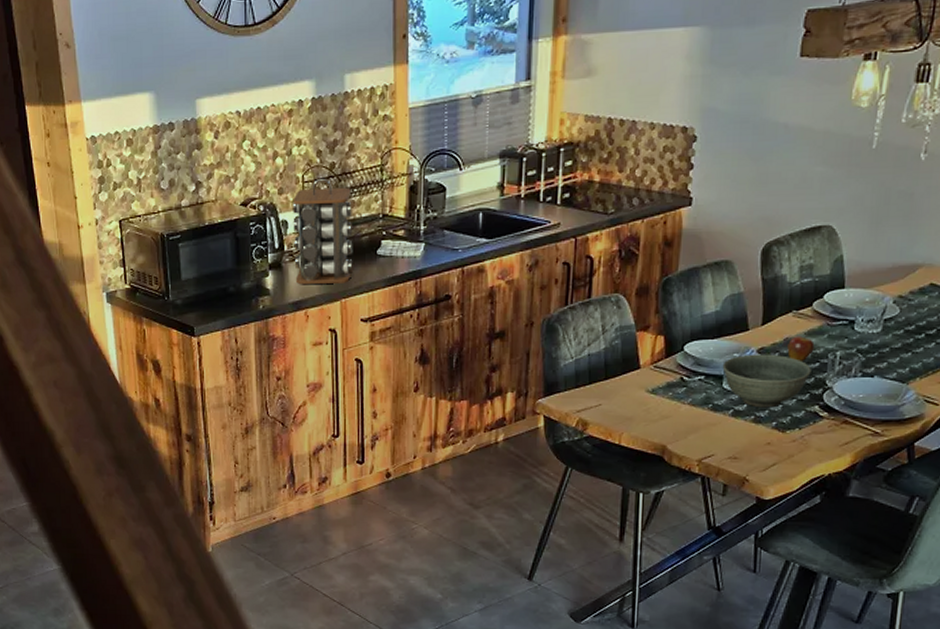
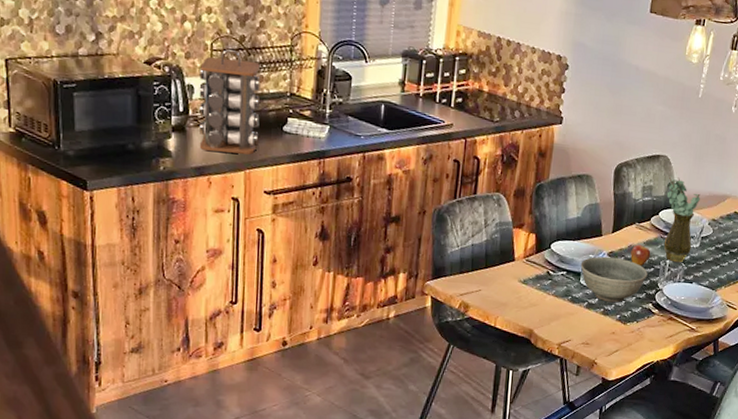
vase: none [831,250,880,354] -> present [663,176,701,263]

